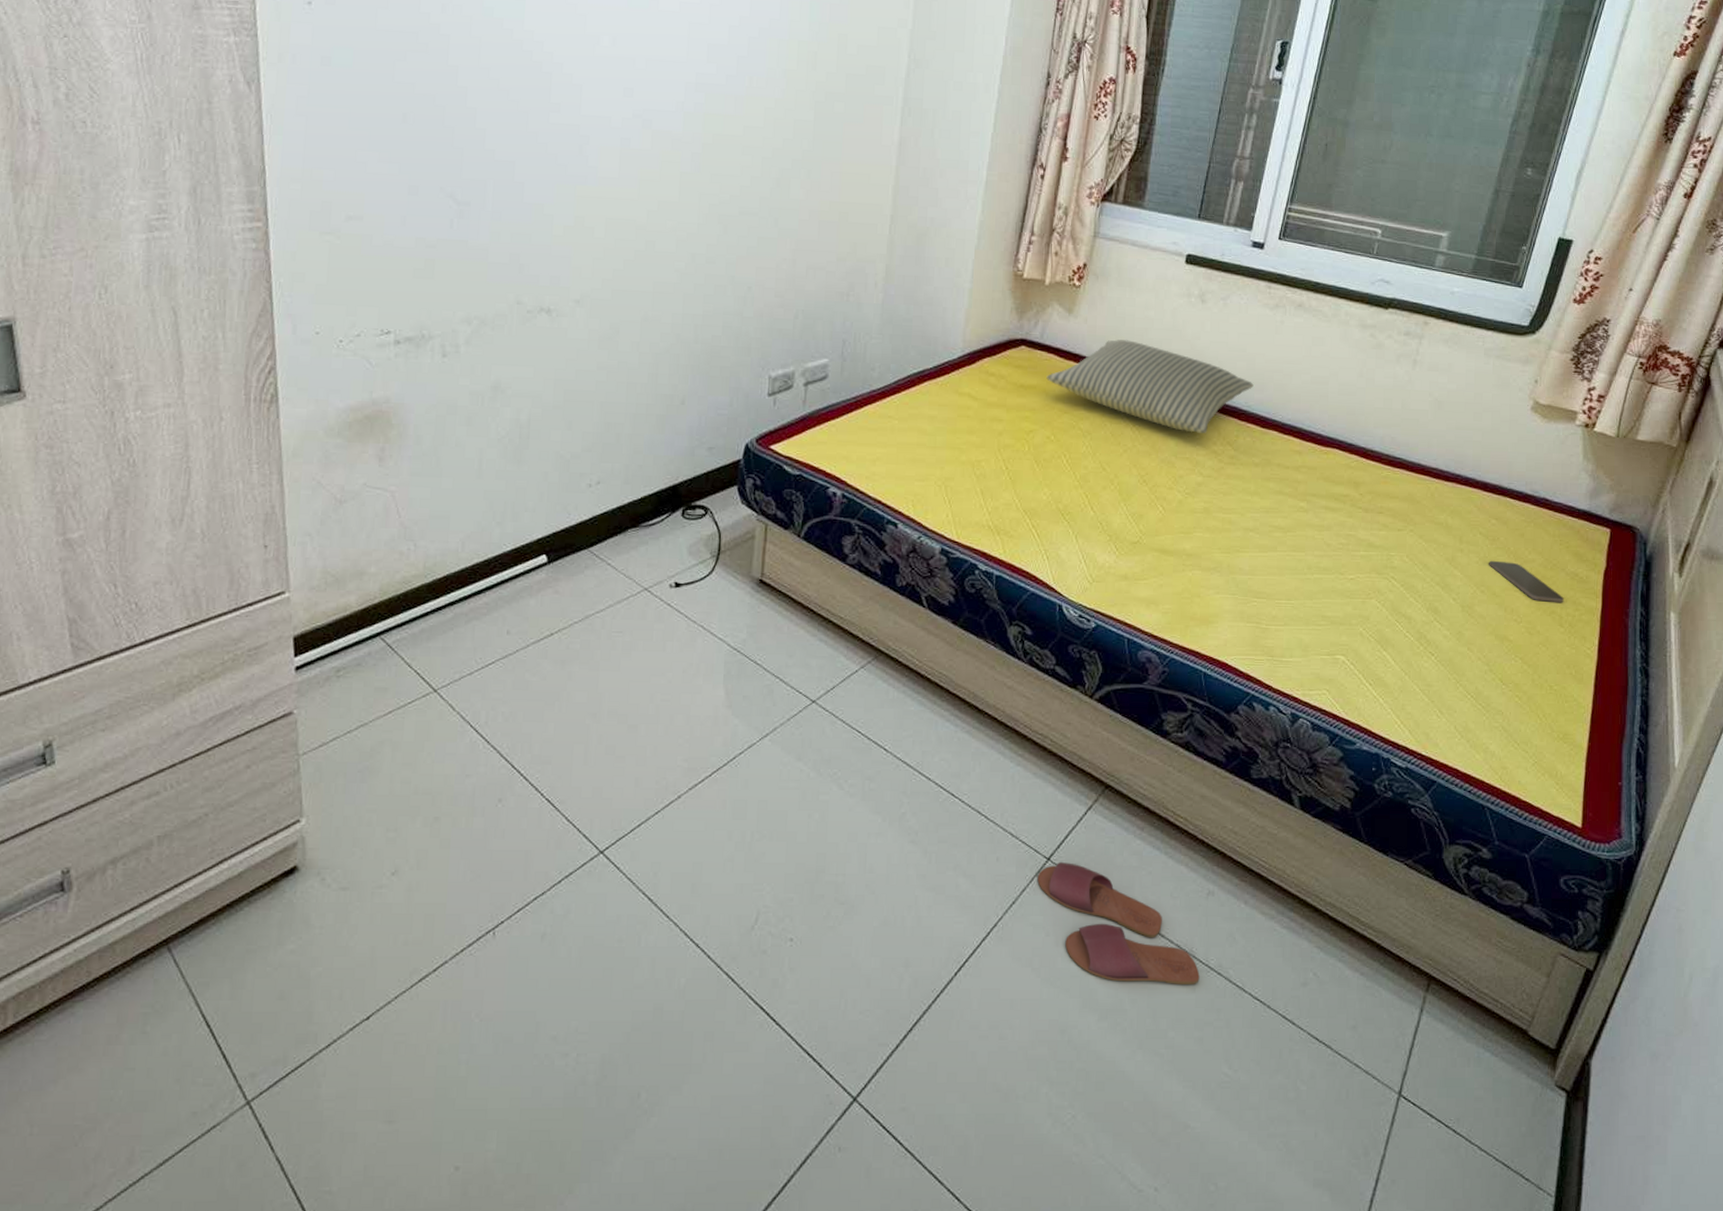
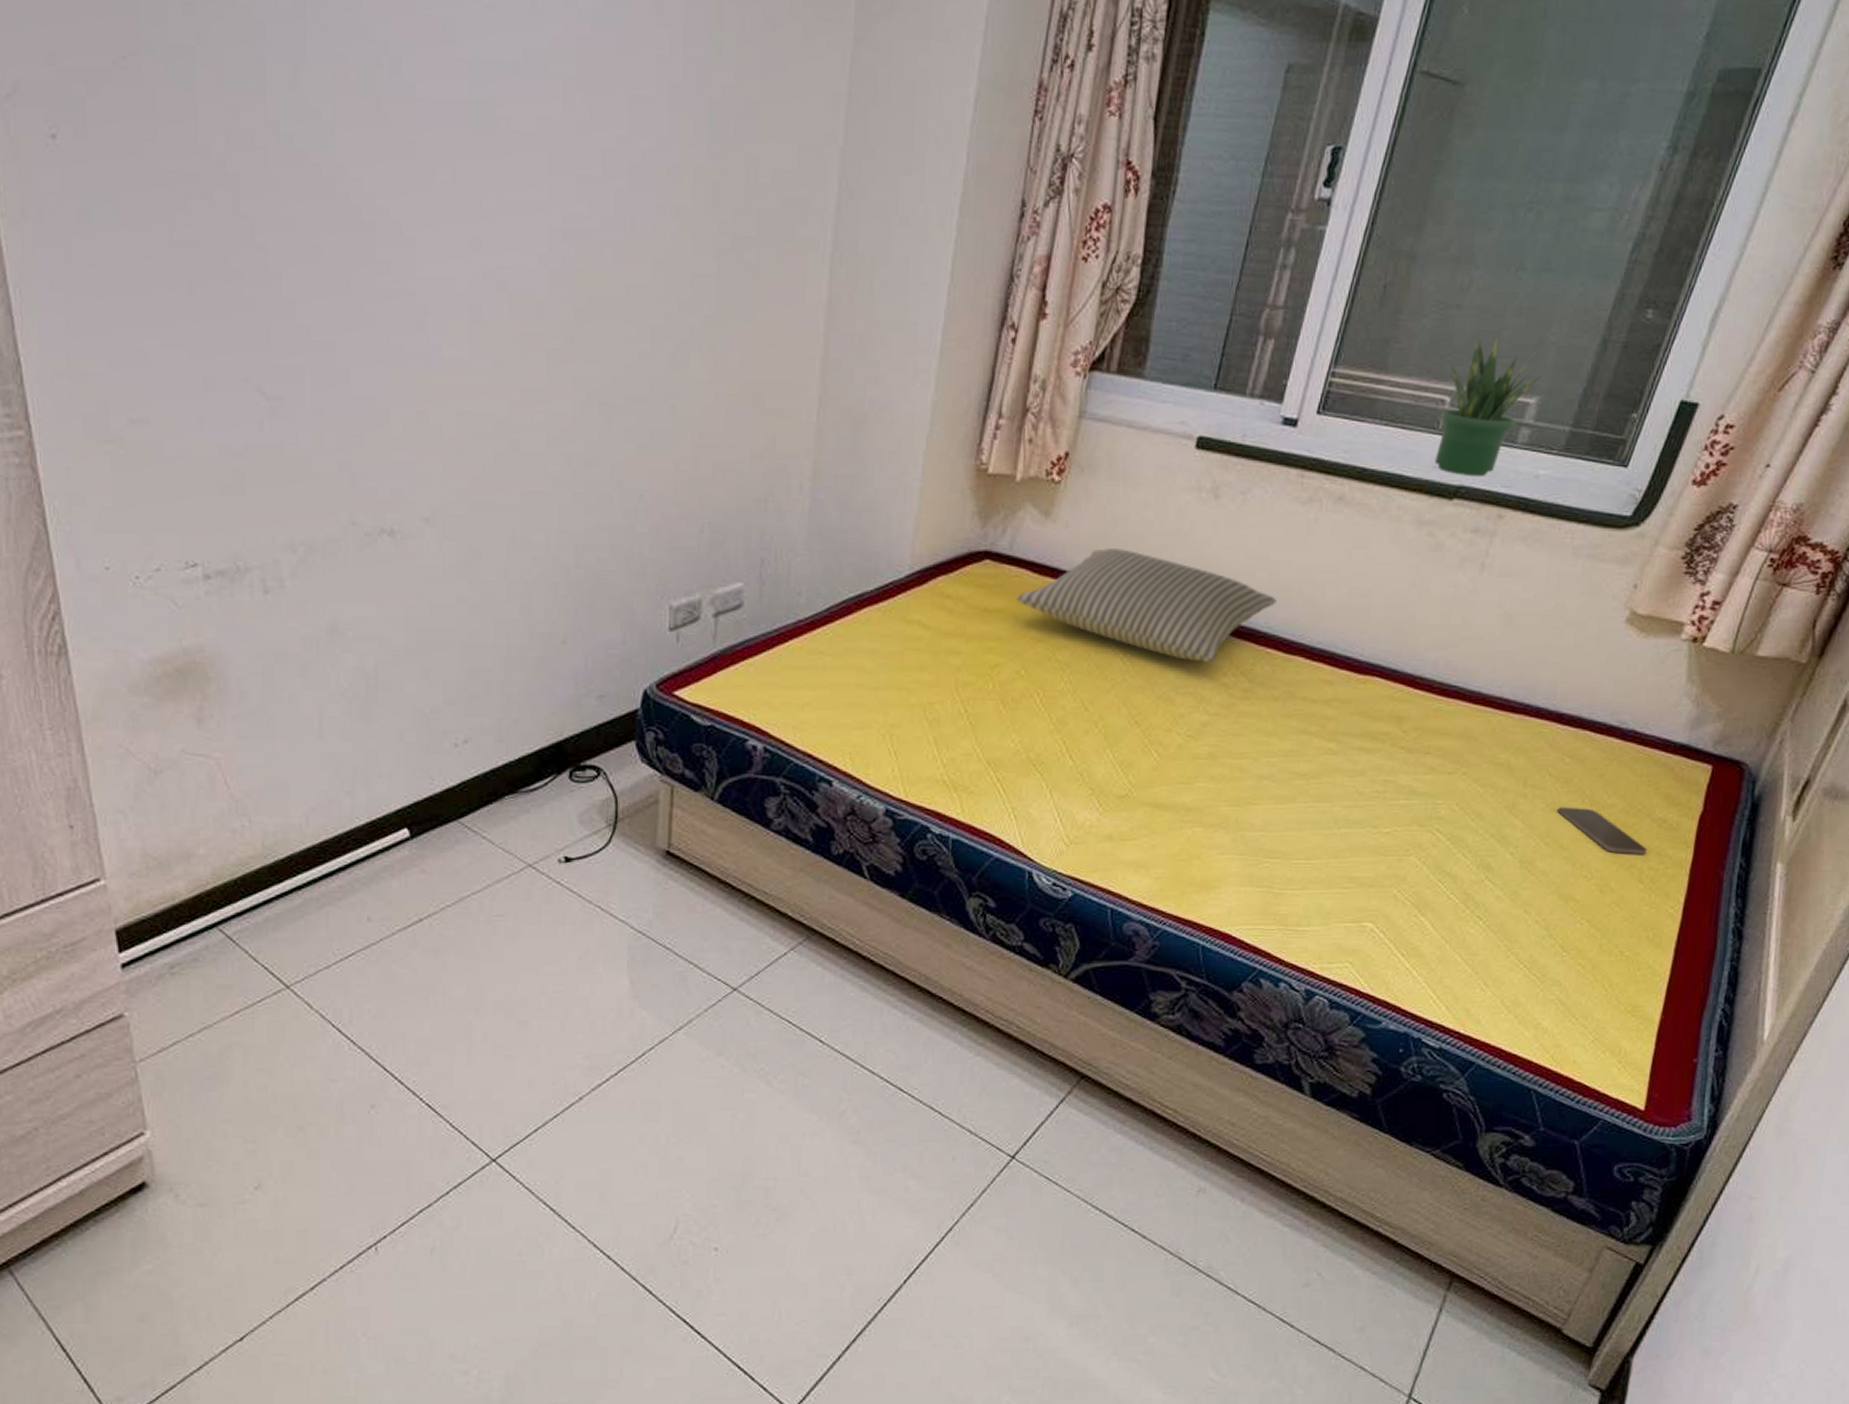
slippers: present [1037,862,1200,986] -> none [999,1161,1186,1289]
planter: none [1372,186,1450,292] -> present [1434,338,1541,476]

